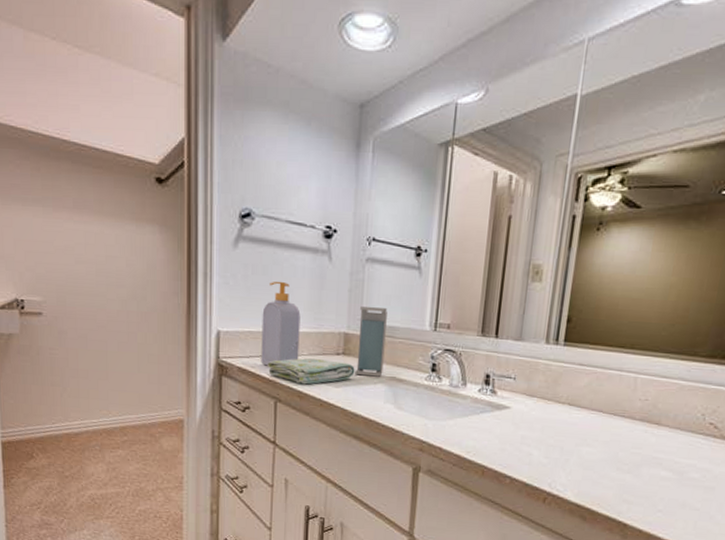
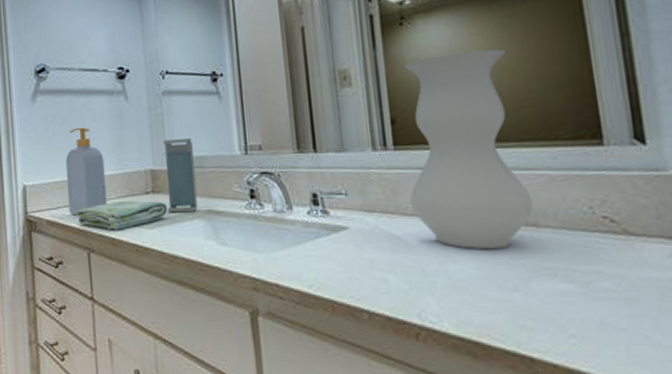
vase: none [565,265,680,440] -> present [403,49,533,250]

